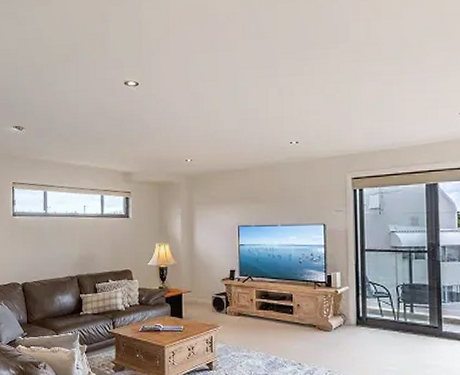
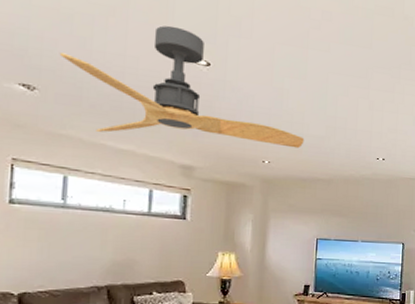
ceiling fan: none [36,58,220,154] -> present [59,25,305,148]

